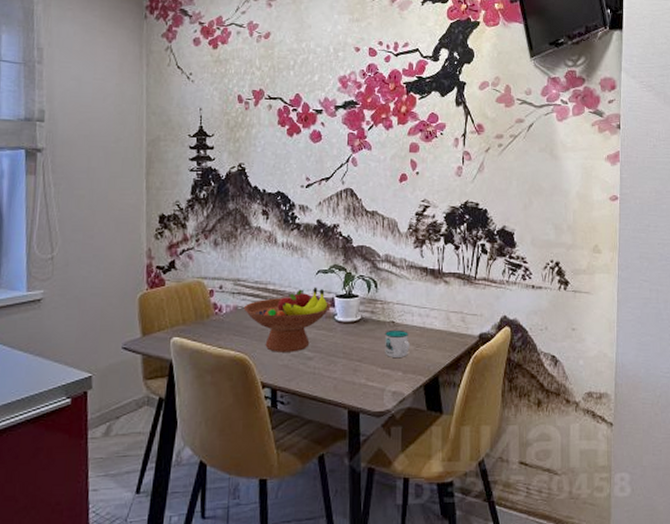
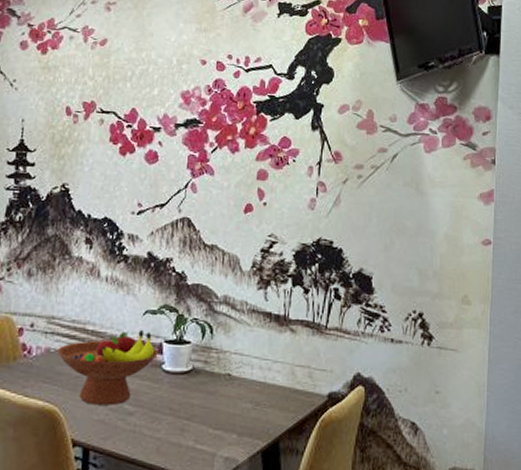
mug: present [384,329,410,357] -> none [218,383,248,417]

